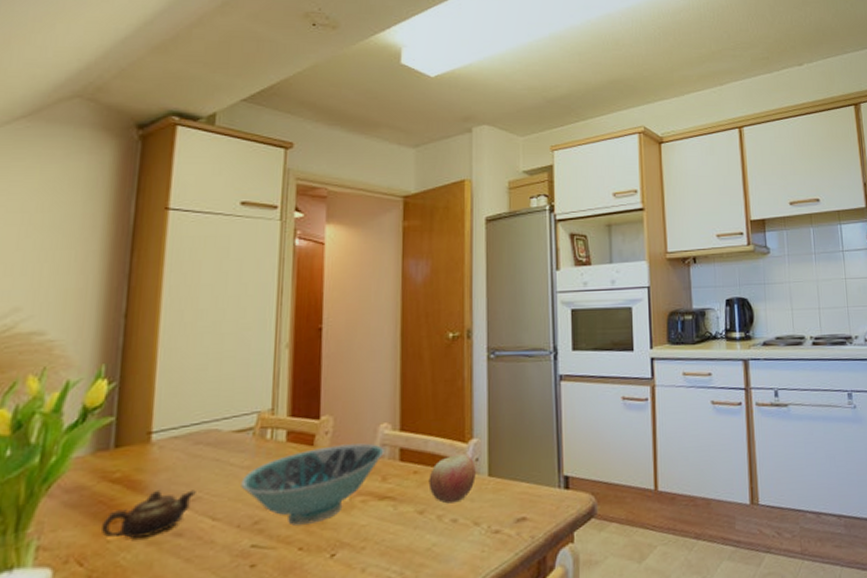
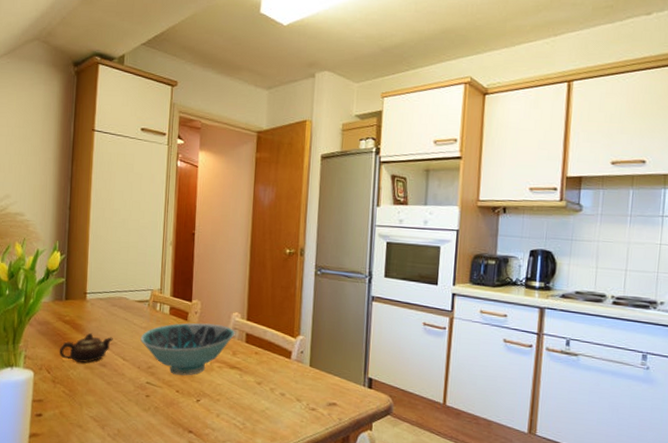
apple: present [428,453,476,504] -> none [265,345,301,382]

